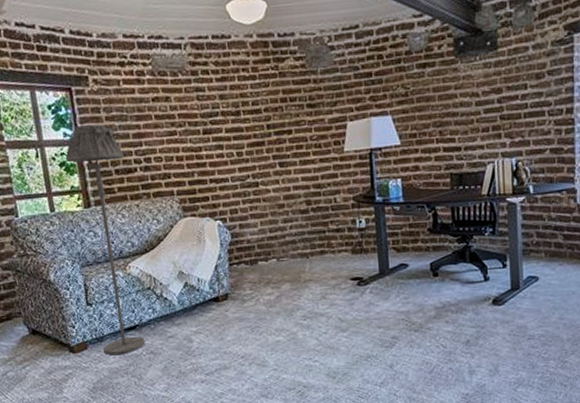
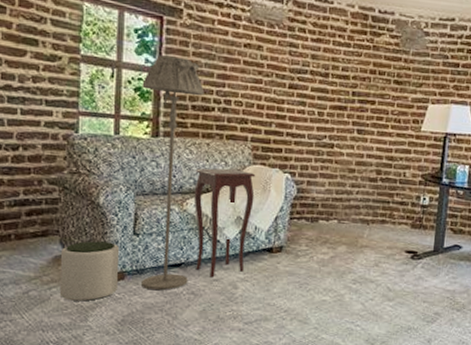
plant pot: none [26,316,83,376] -> present [59,241,120,302]
side table: none [130,225,196,335] -> present [194,168,256,278]

